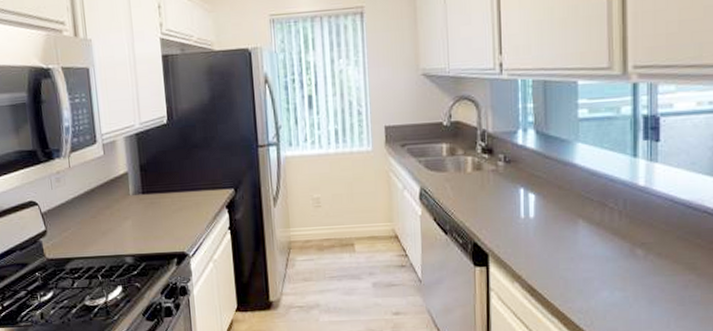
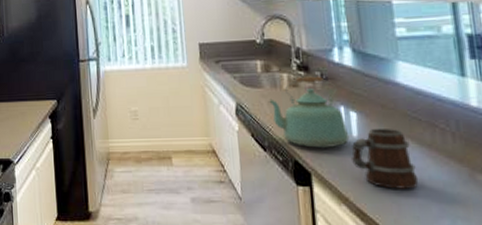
kettle: none [451,158,527,230] -> present [268,76,350,148]
mug: none [526,208,584,266] -> present [350,128,418,189]

